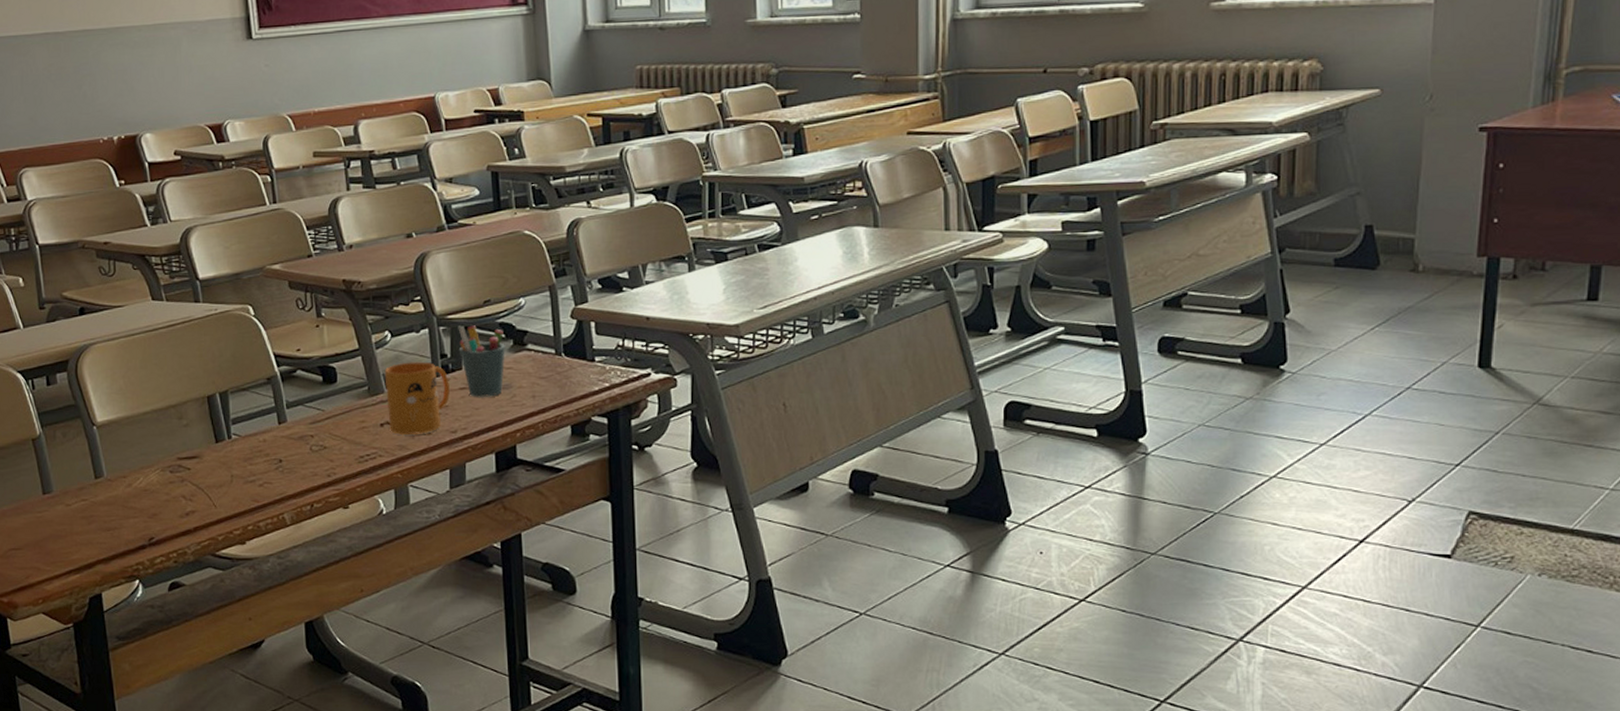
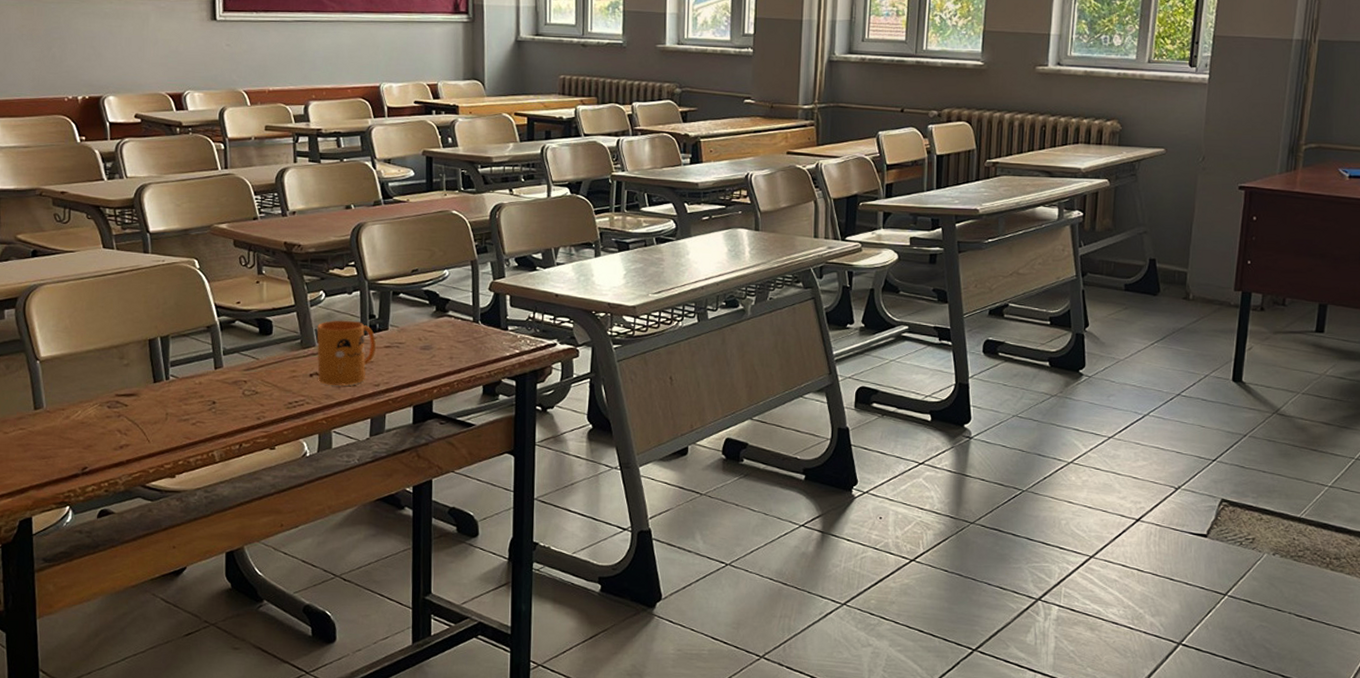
pen holder: present [458,325,505,397] -> none [386,290,429,356]

